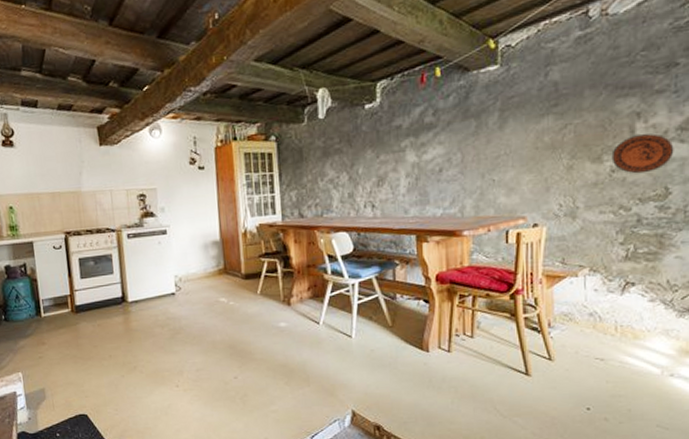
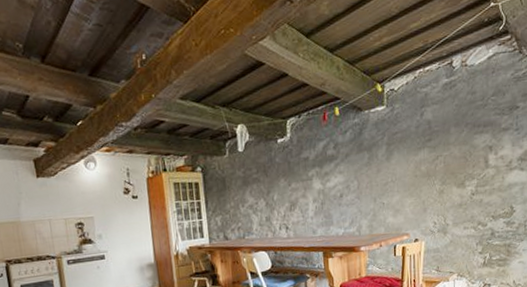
decorative plate: present [611,133,674,174] -> none [472,163,517,196]

